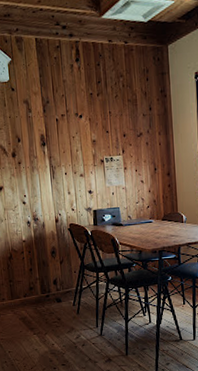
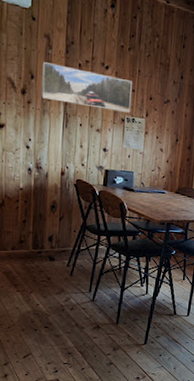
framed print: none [25,123,108,157] -> present [41,62,132,113]

